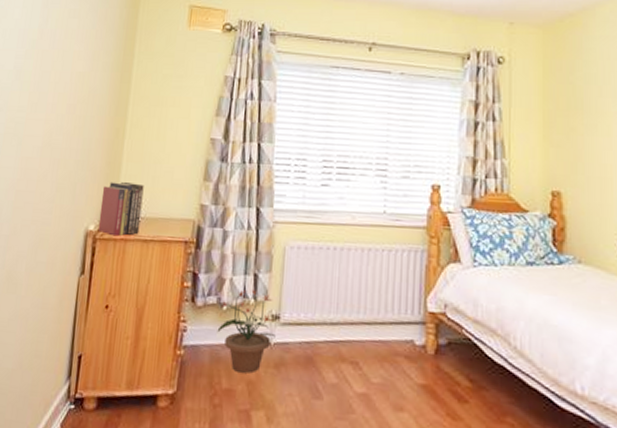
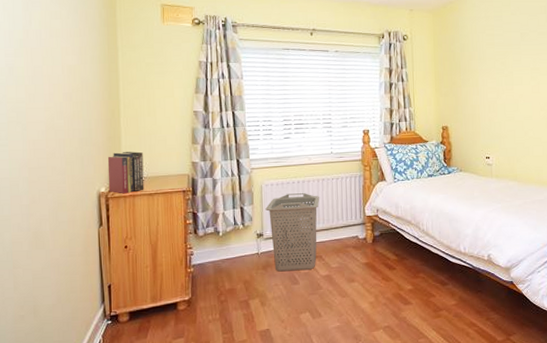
potted plant: present [217,289,276,374] -> none [217,218,261,276]
laundry basket: none [287,263,363,380] -> present [265,193,320,272]

